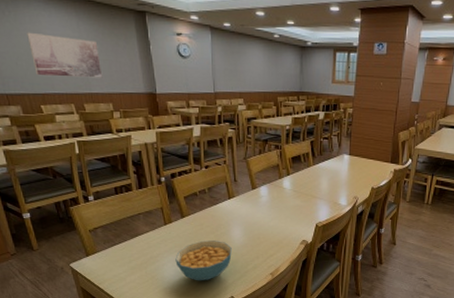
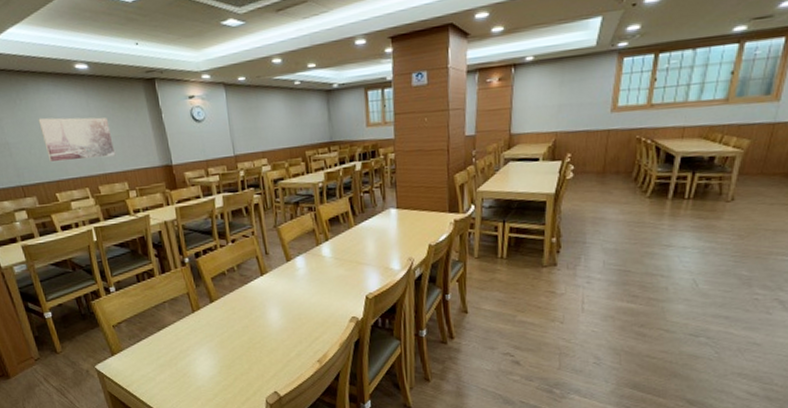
cereal bowl: present [175,240,232,281] -> none [207,326,271,376]

